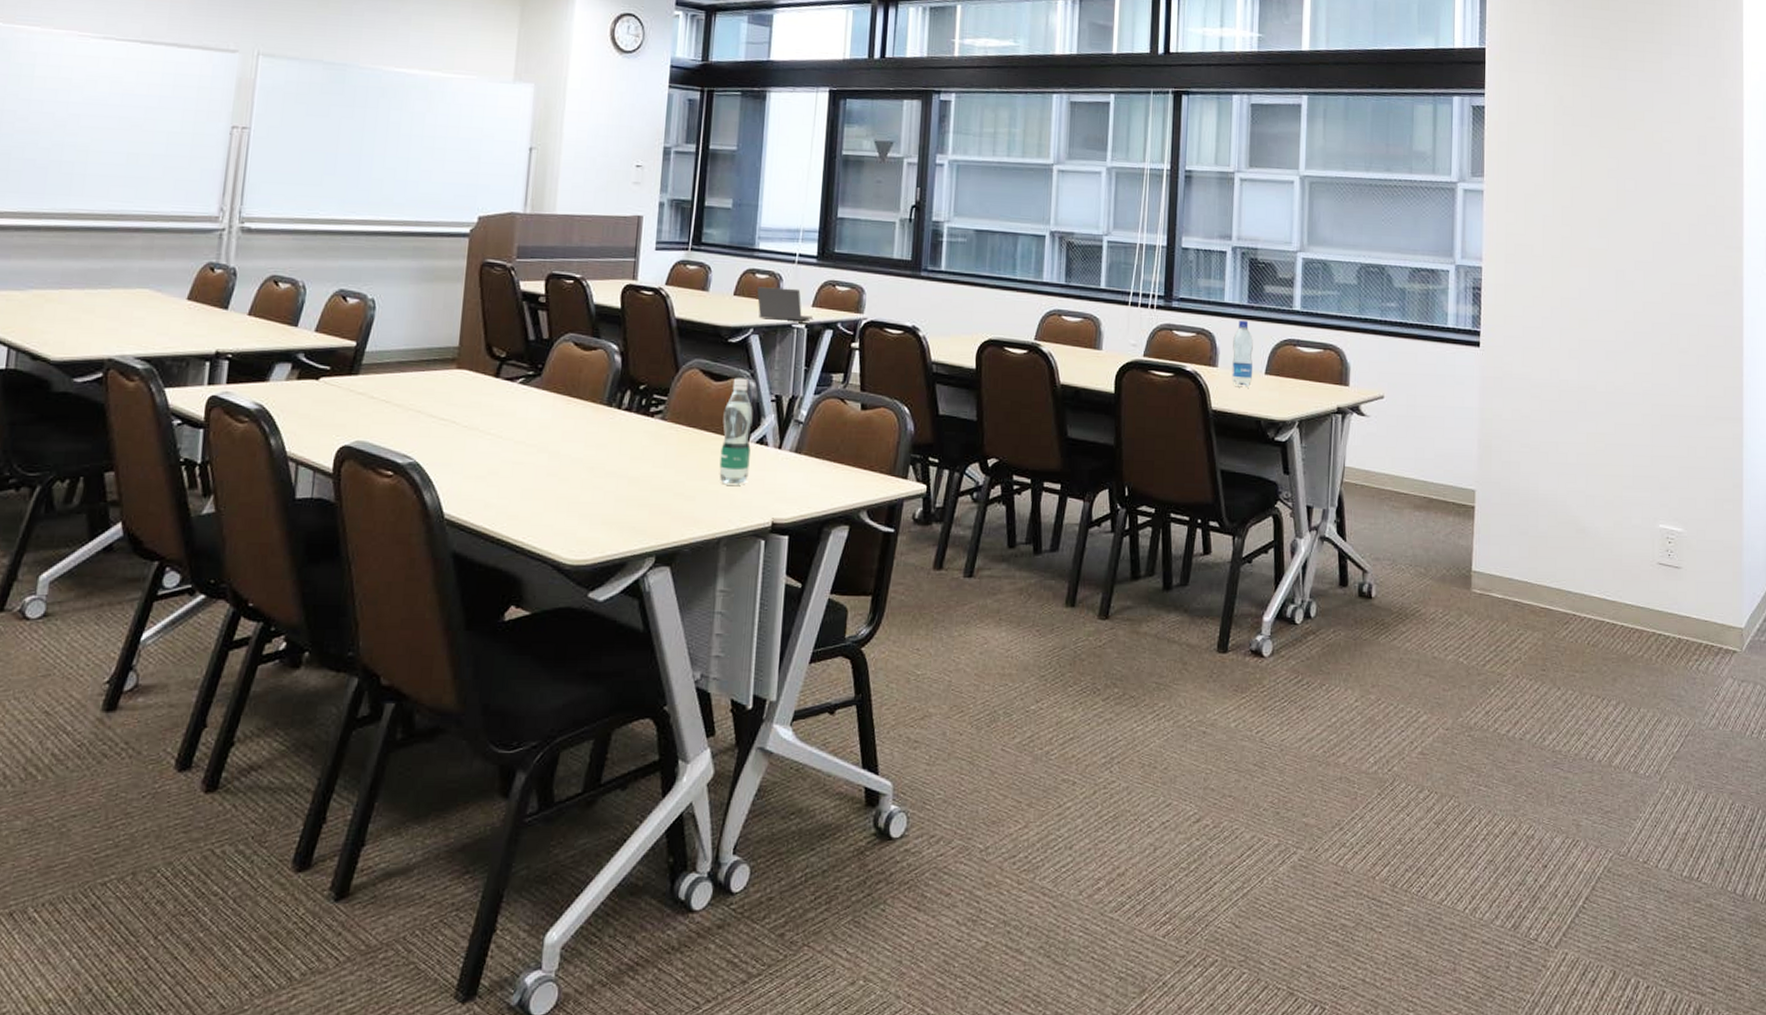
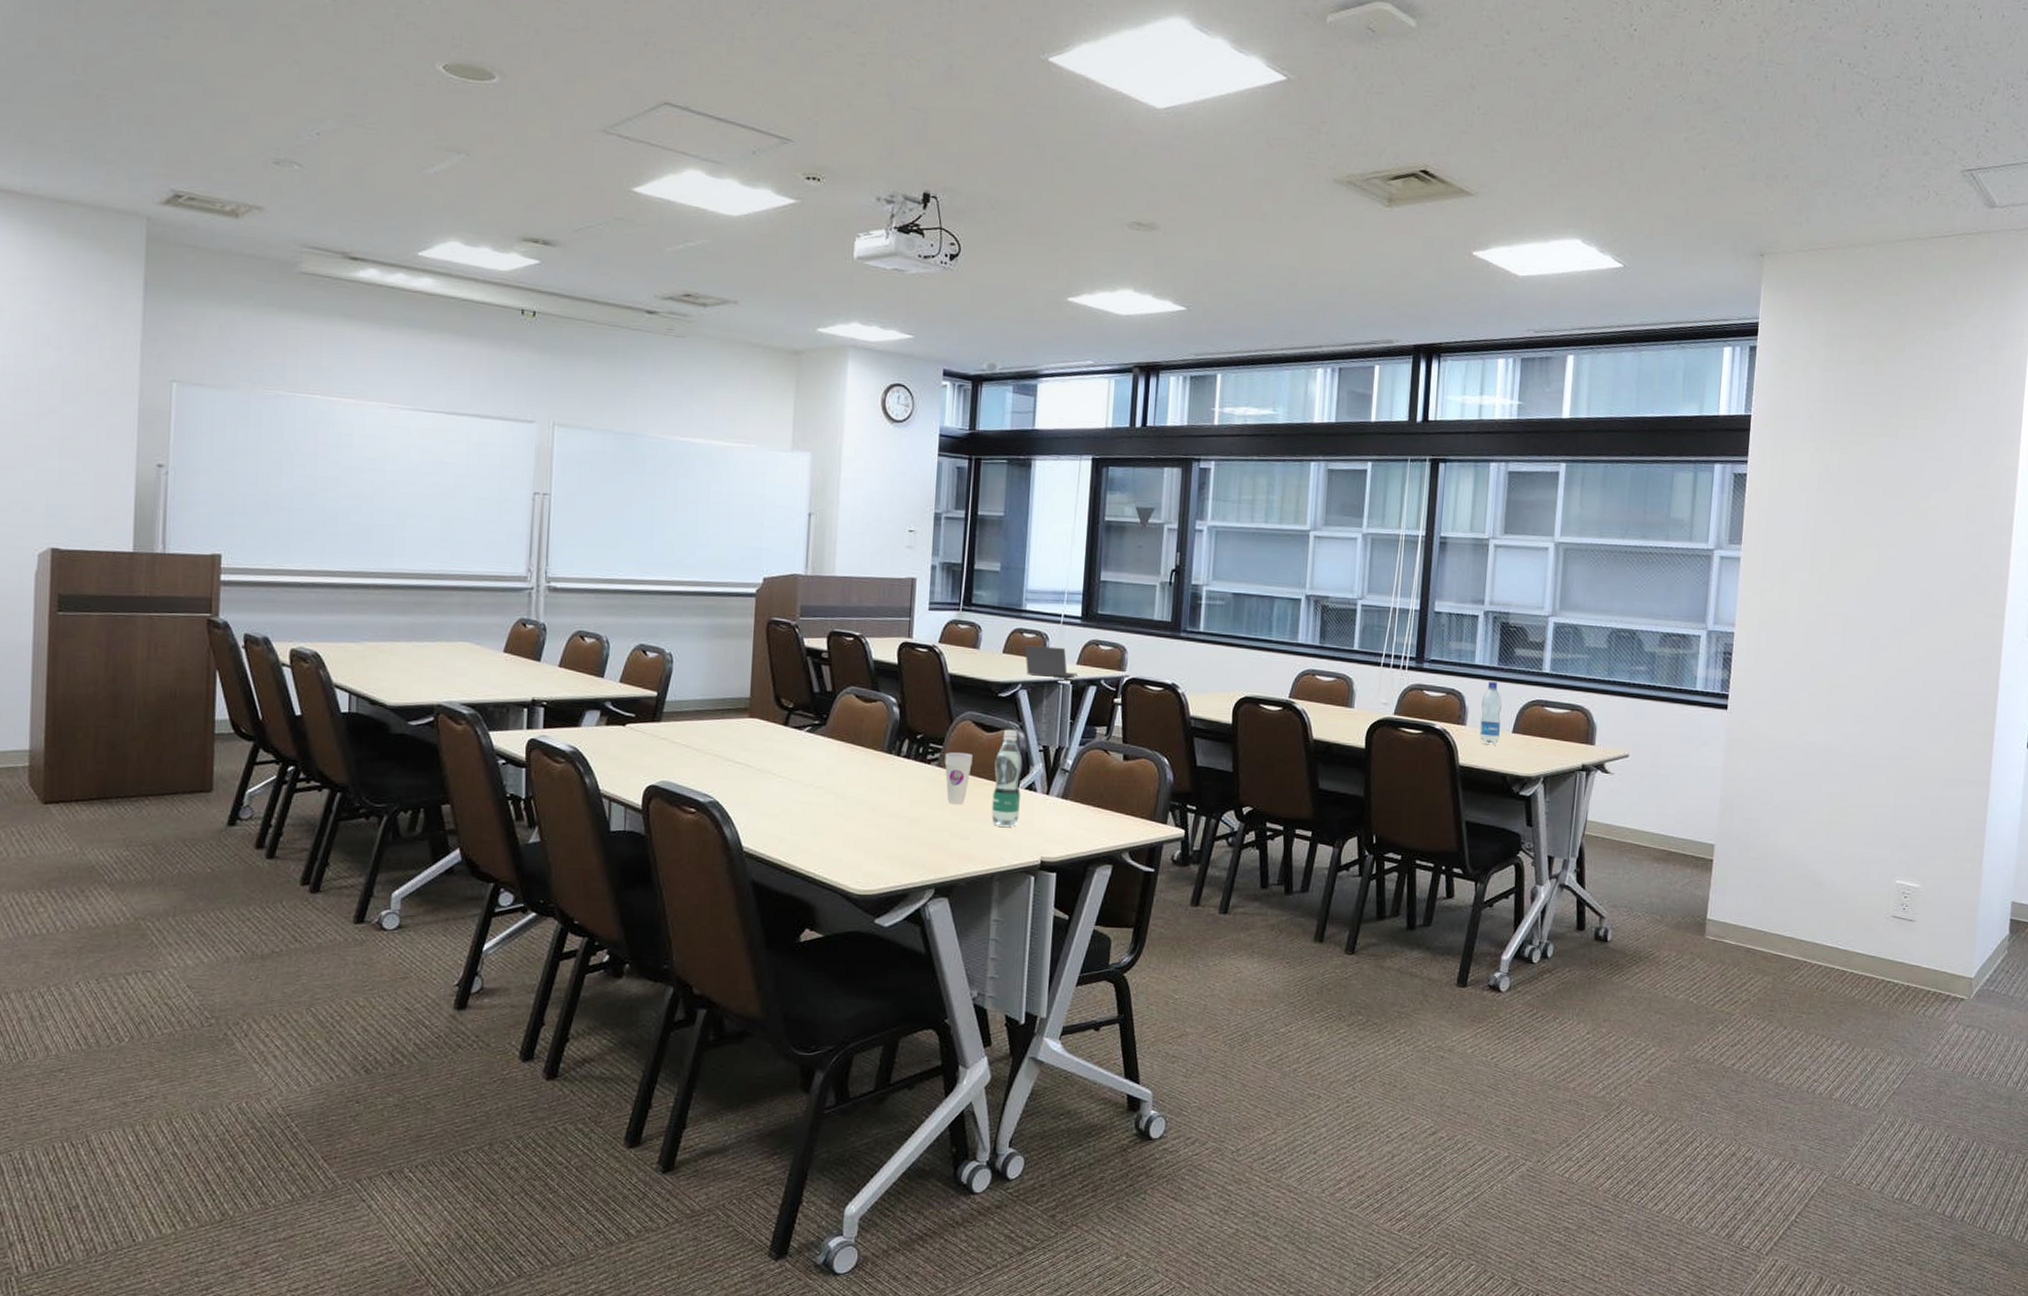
cup: none [669,404,700,462] -> present [944,752,973,805]

